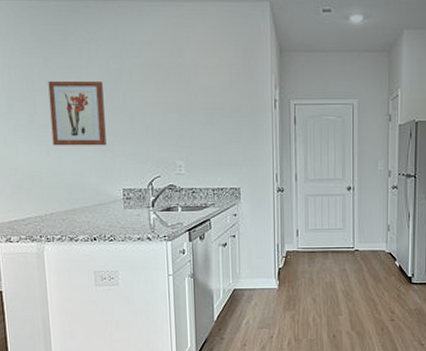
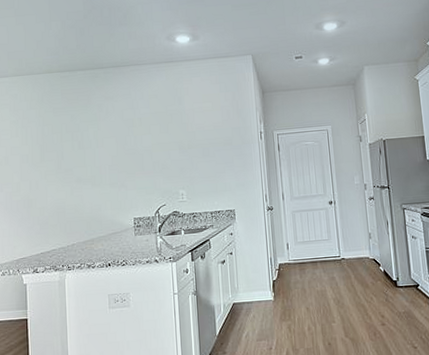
wall art: present [48,80,106,146] -> none [74,130,120,186]

